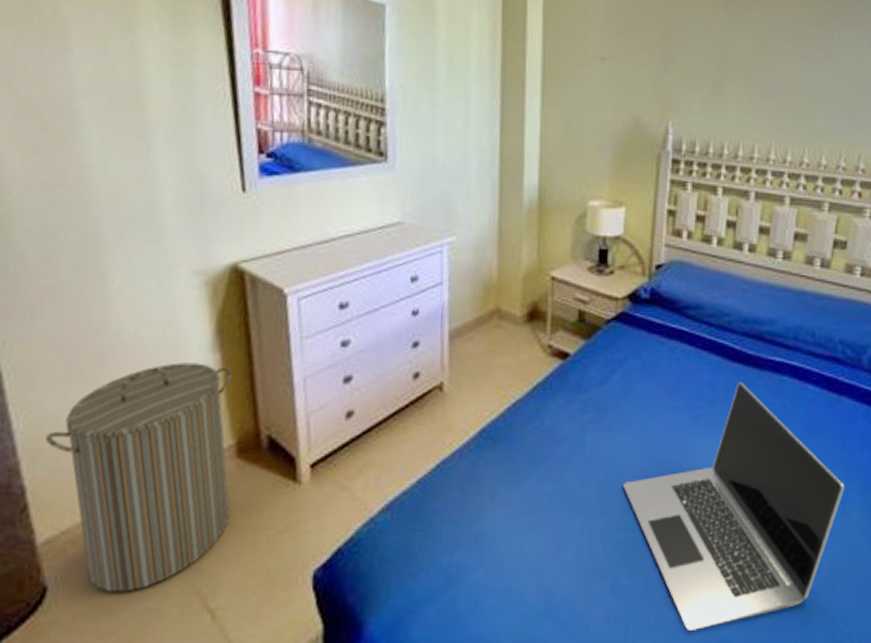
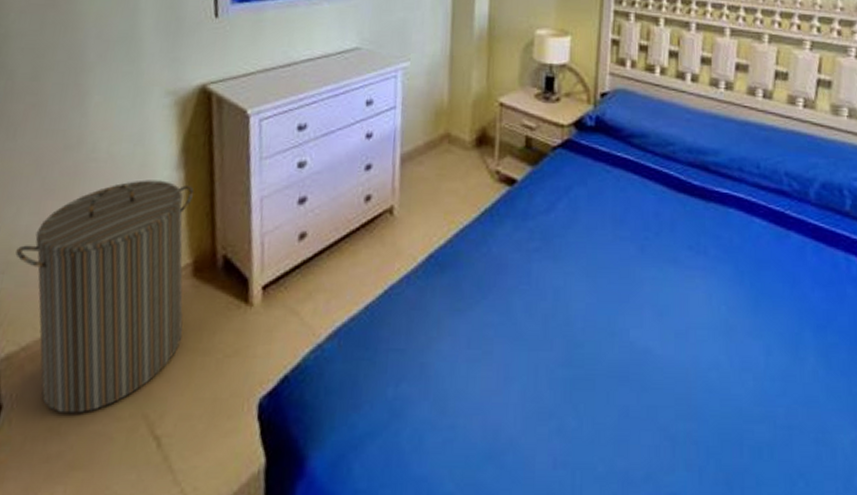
laptop: present [623,381,845,632] -> none [570,213,798,483]

